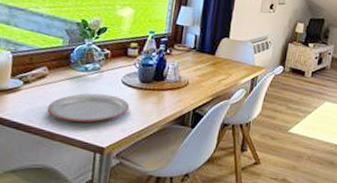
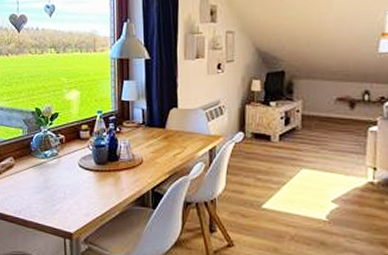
plate: present [47,93,130,123] -> none [18,179,90,208]

